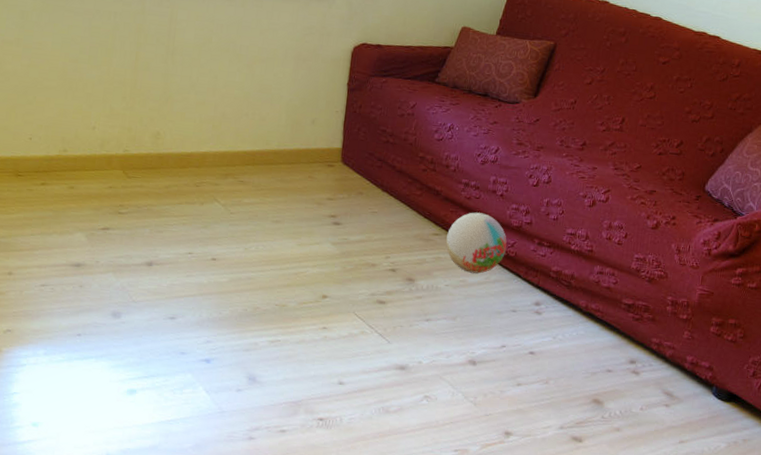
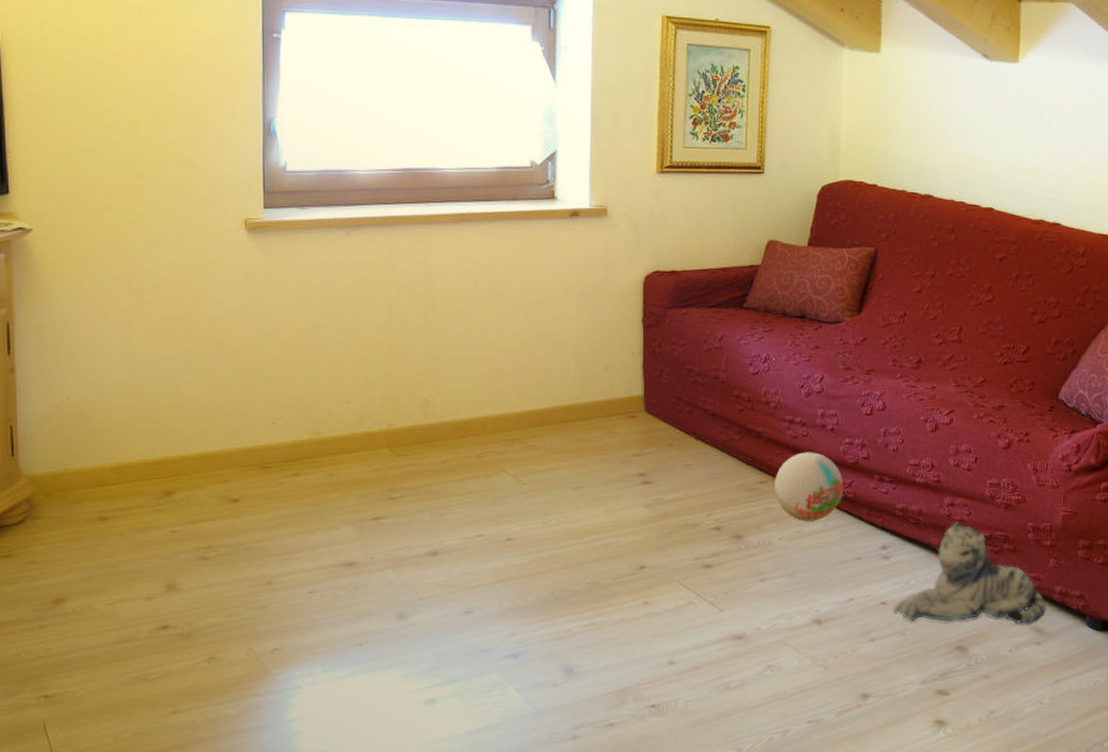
plush toy: none [539,288,678,386] -> present [893,522,1047,623]

